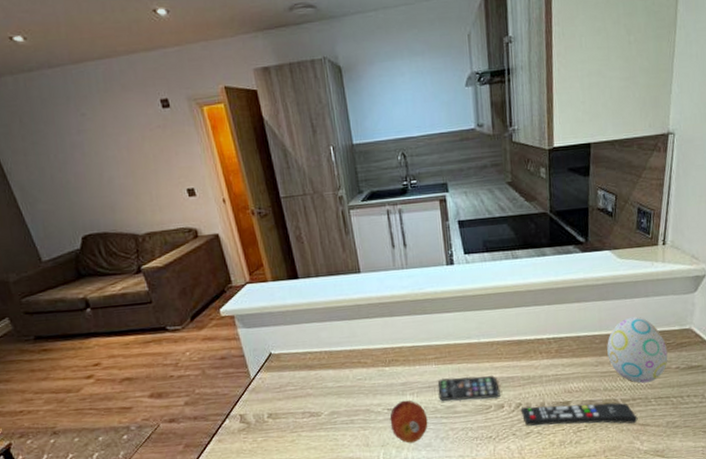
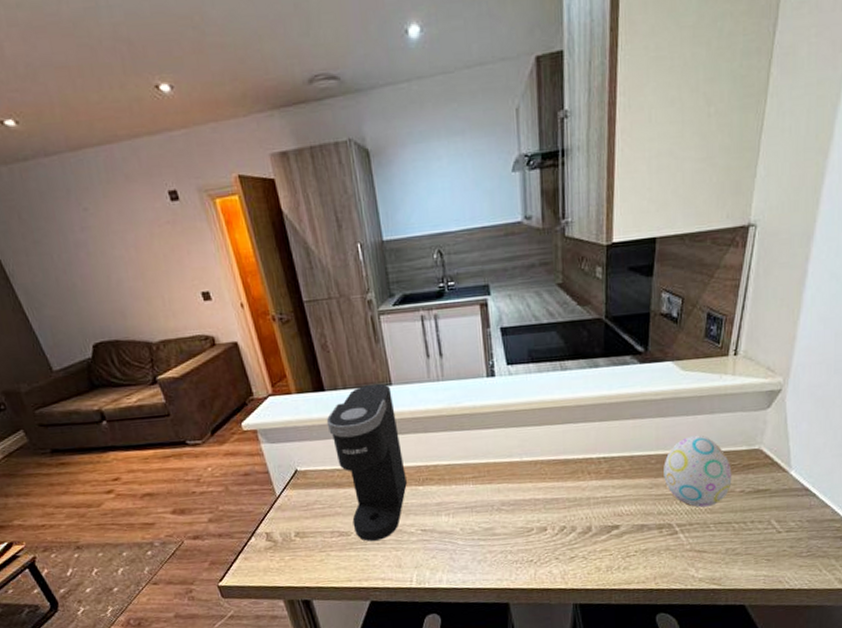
coffee maker: none [299,271,374,421] -> present [326,383,407,541]
fruit: present [390,400,428,443] -> none [423,521,465,565]
smartphone: present [438,376,500,402] -> none [475,497,543,524]
remote control: present [520,402,638,426] -> none [565,527,694,551]

